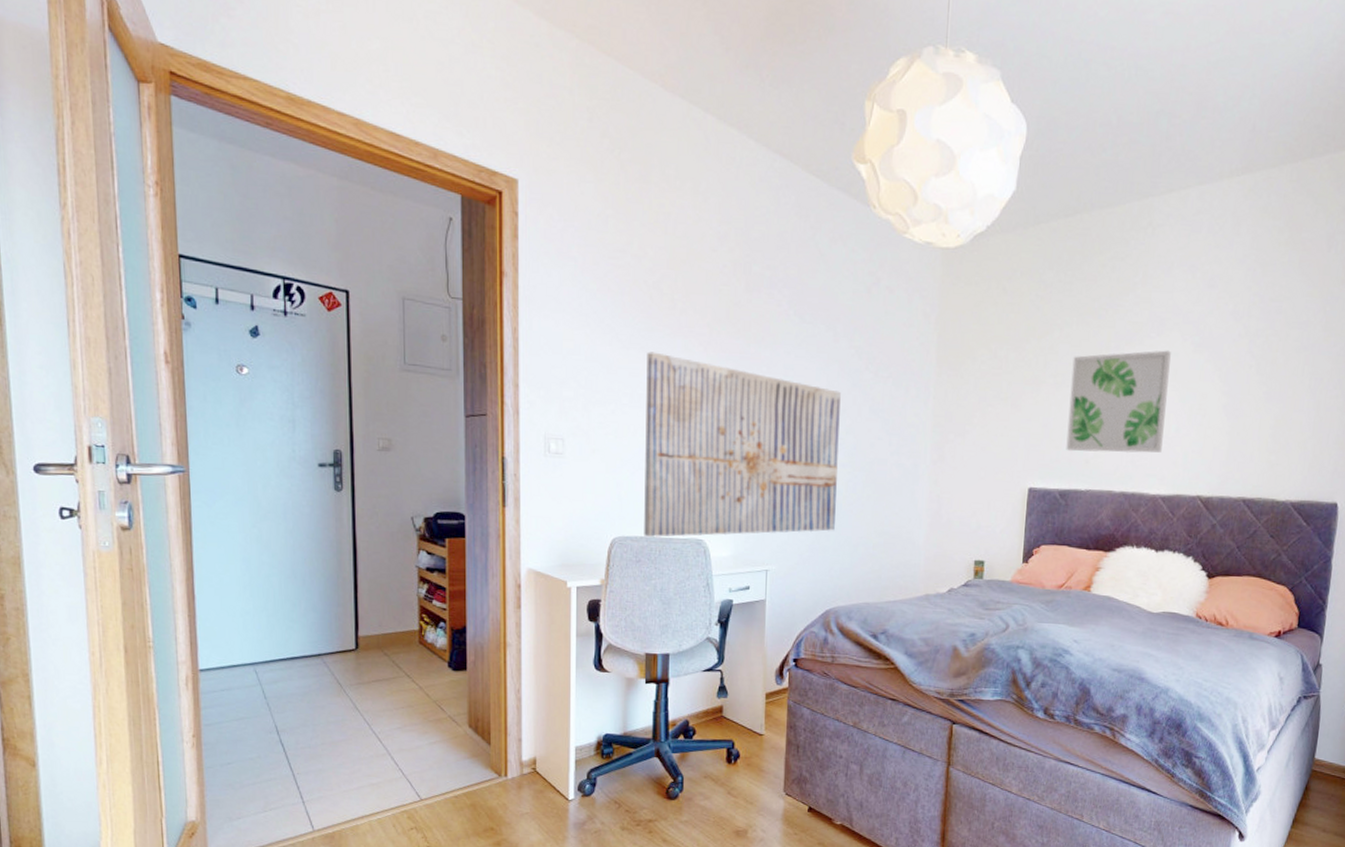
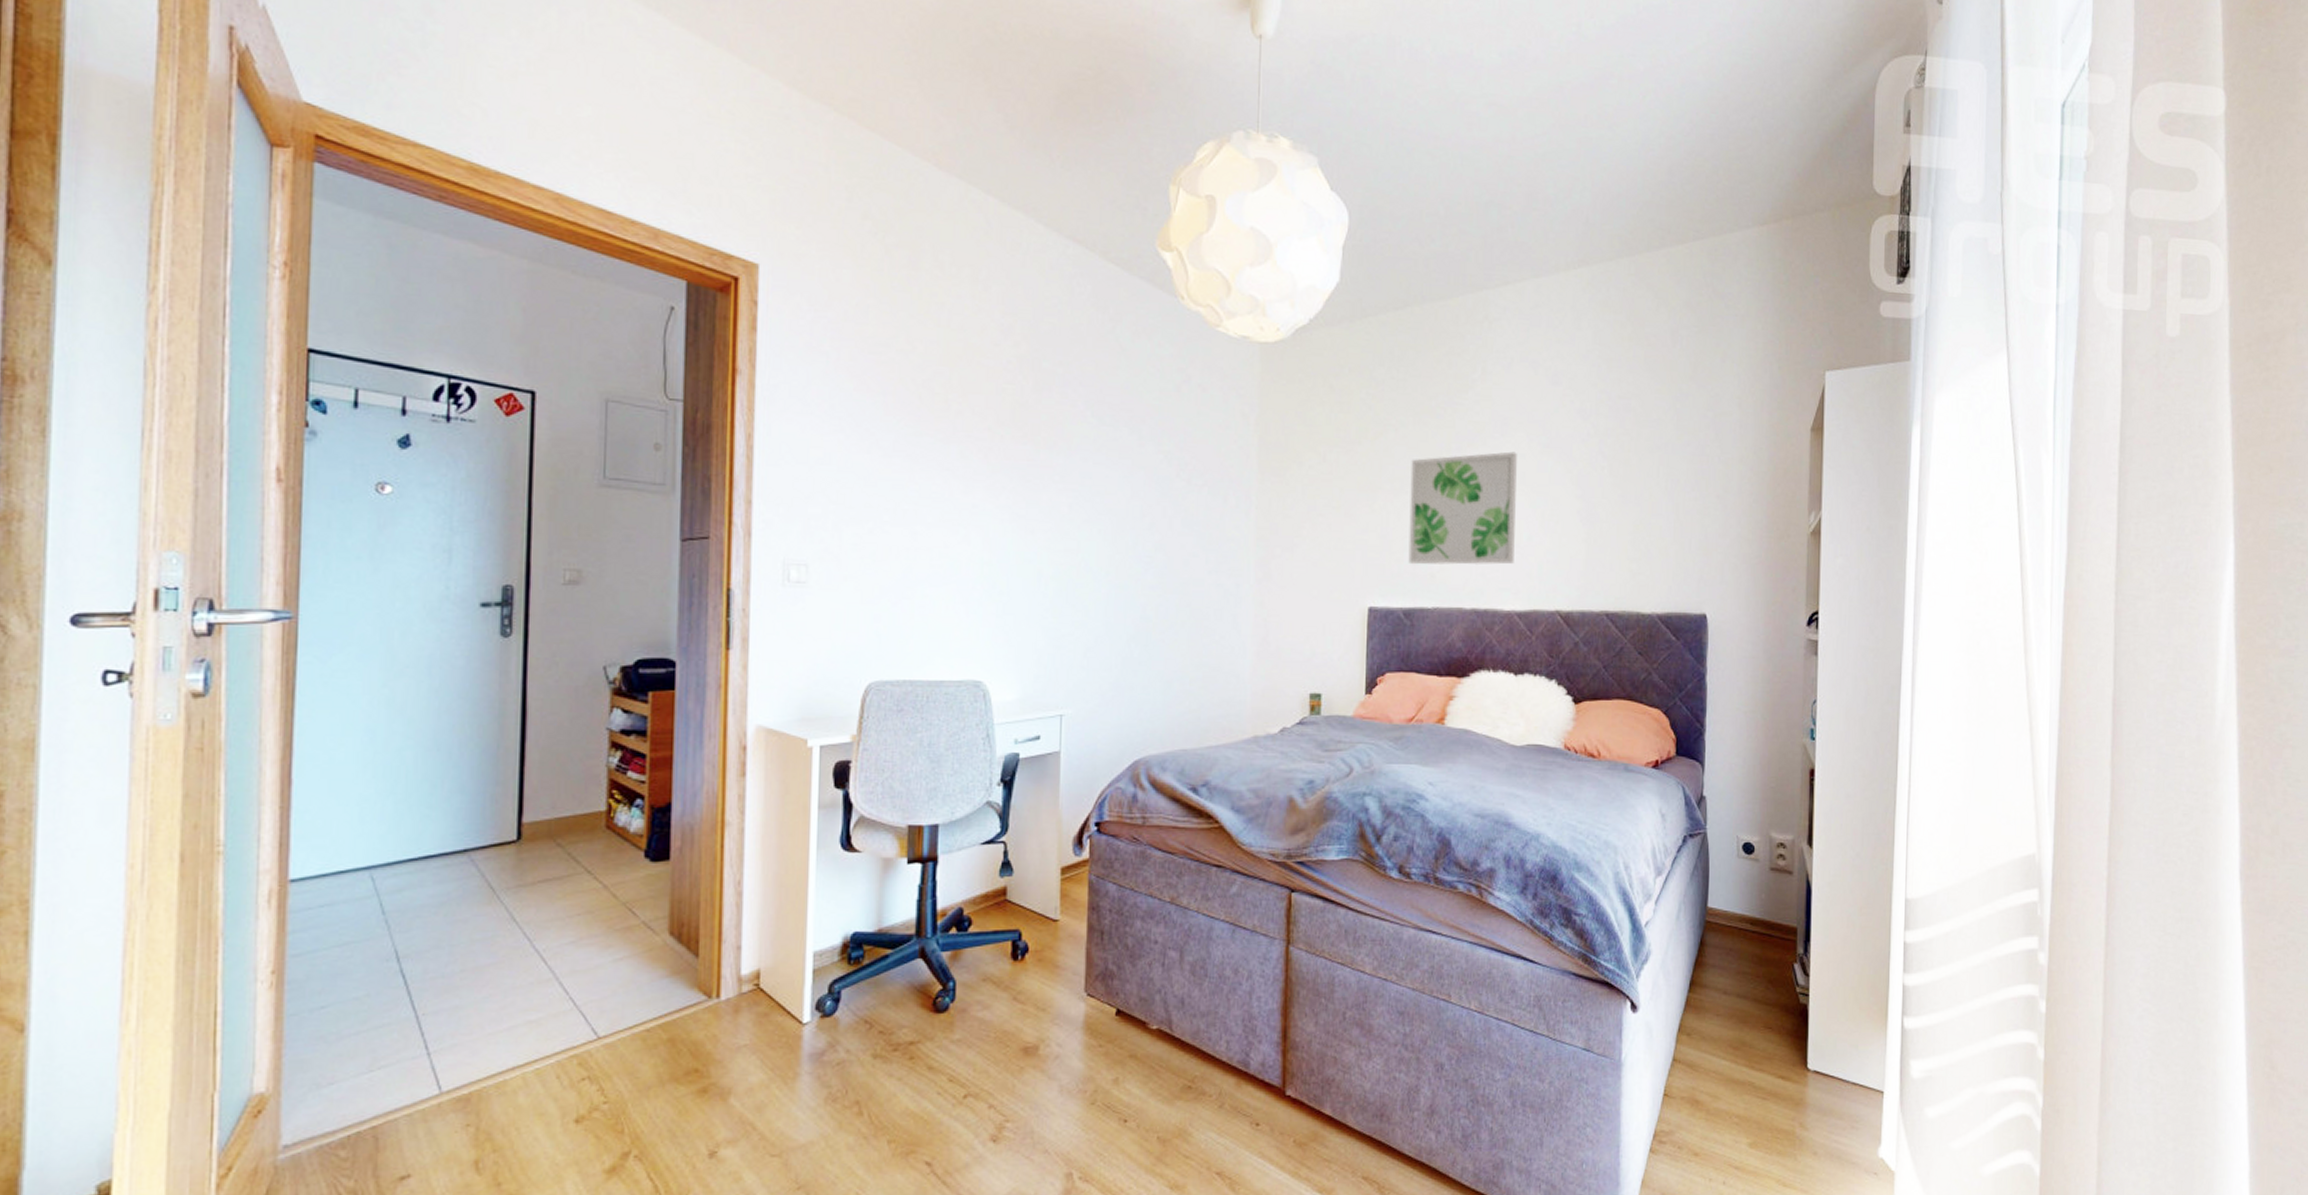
wall art: present [644,352,841,537] -> none [908,460,1148,680]

